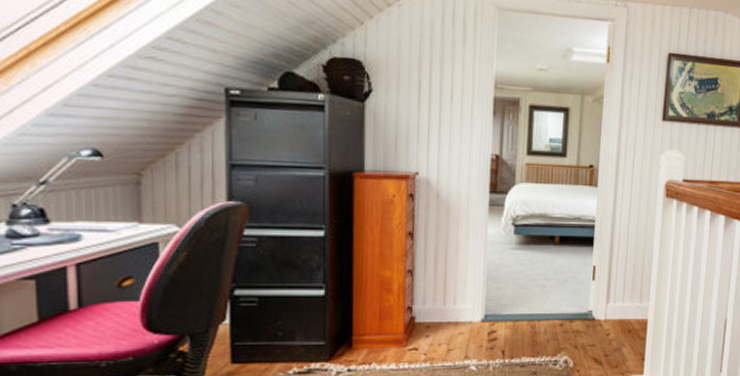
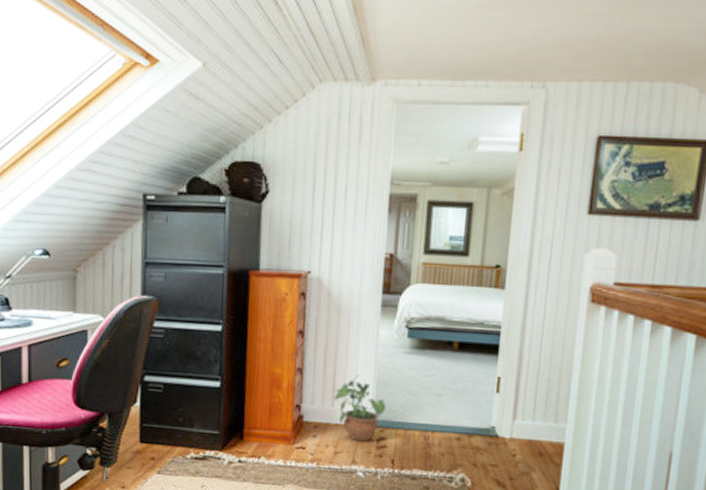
potted plant: none [446,273,495,337] -> present [334,375,386,442]

